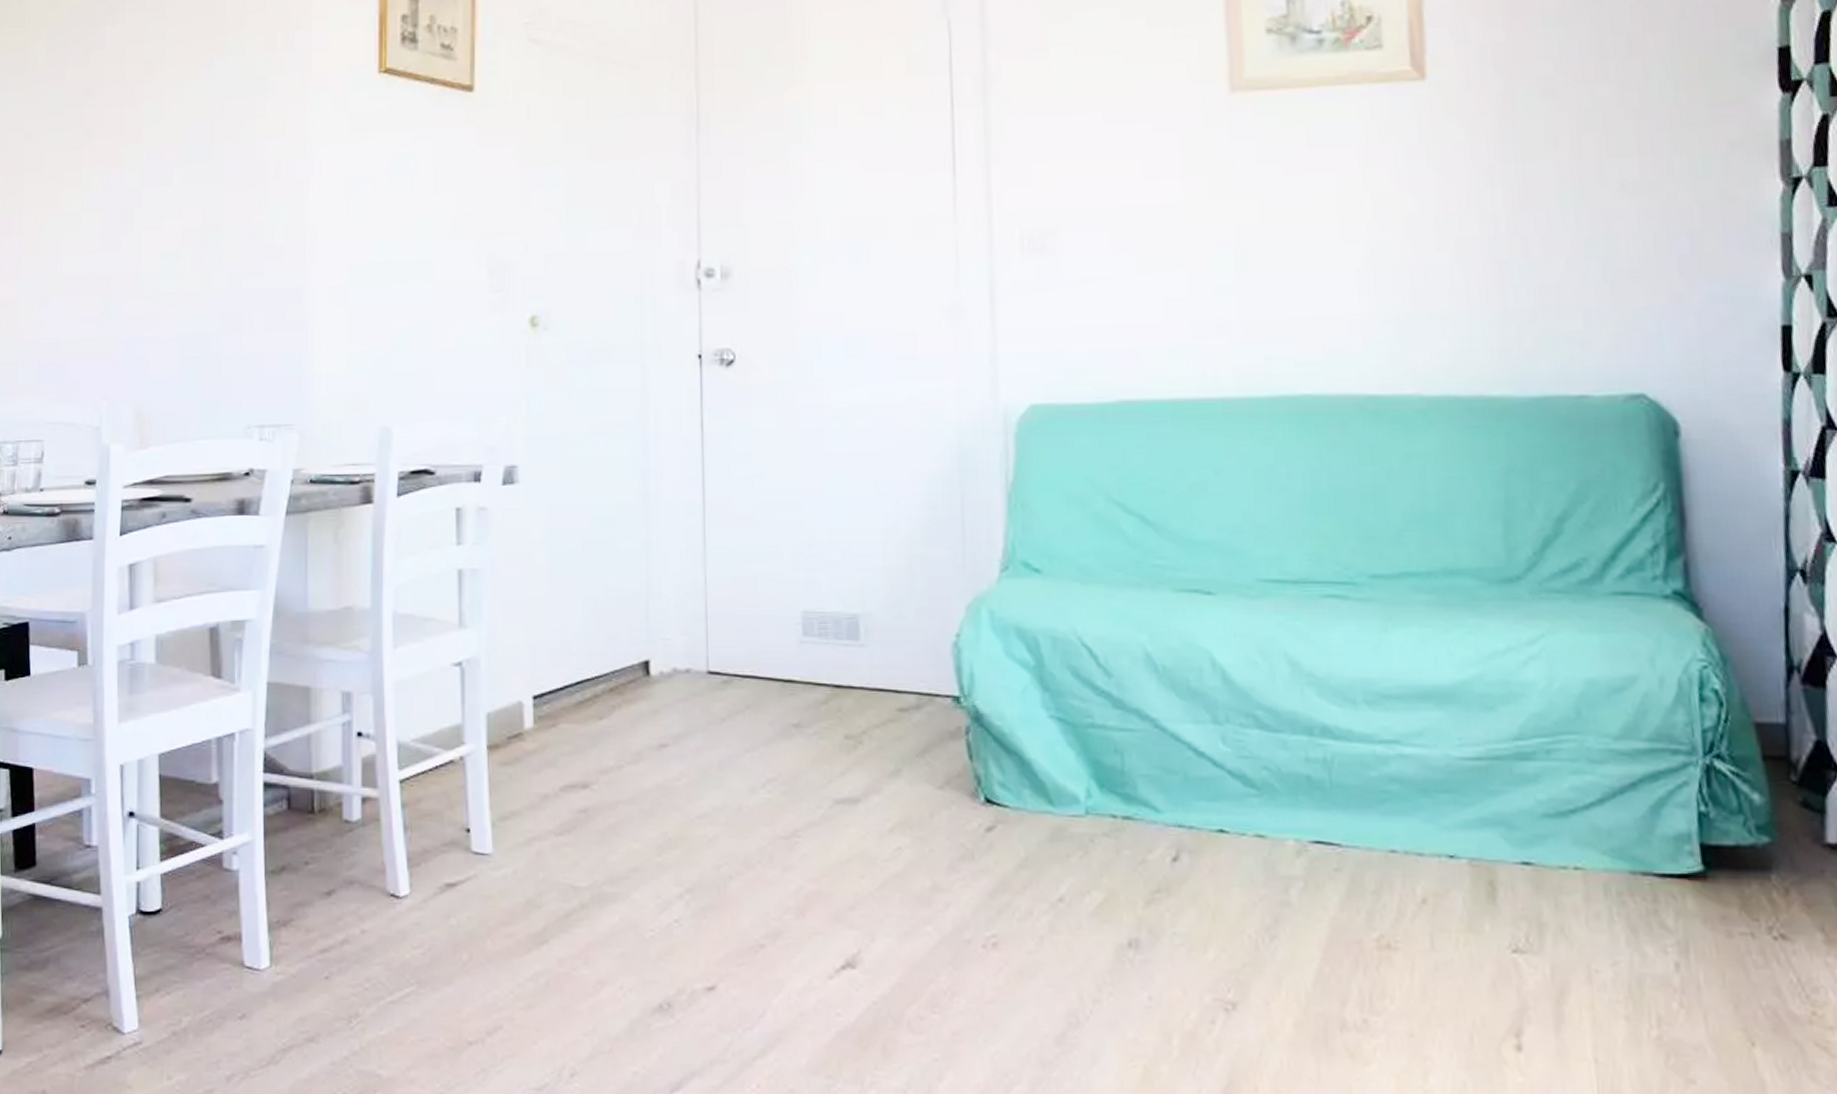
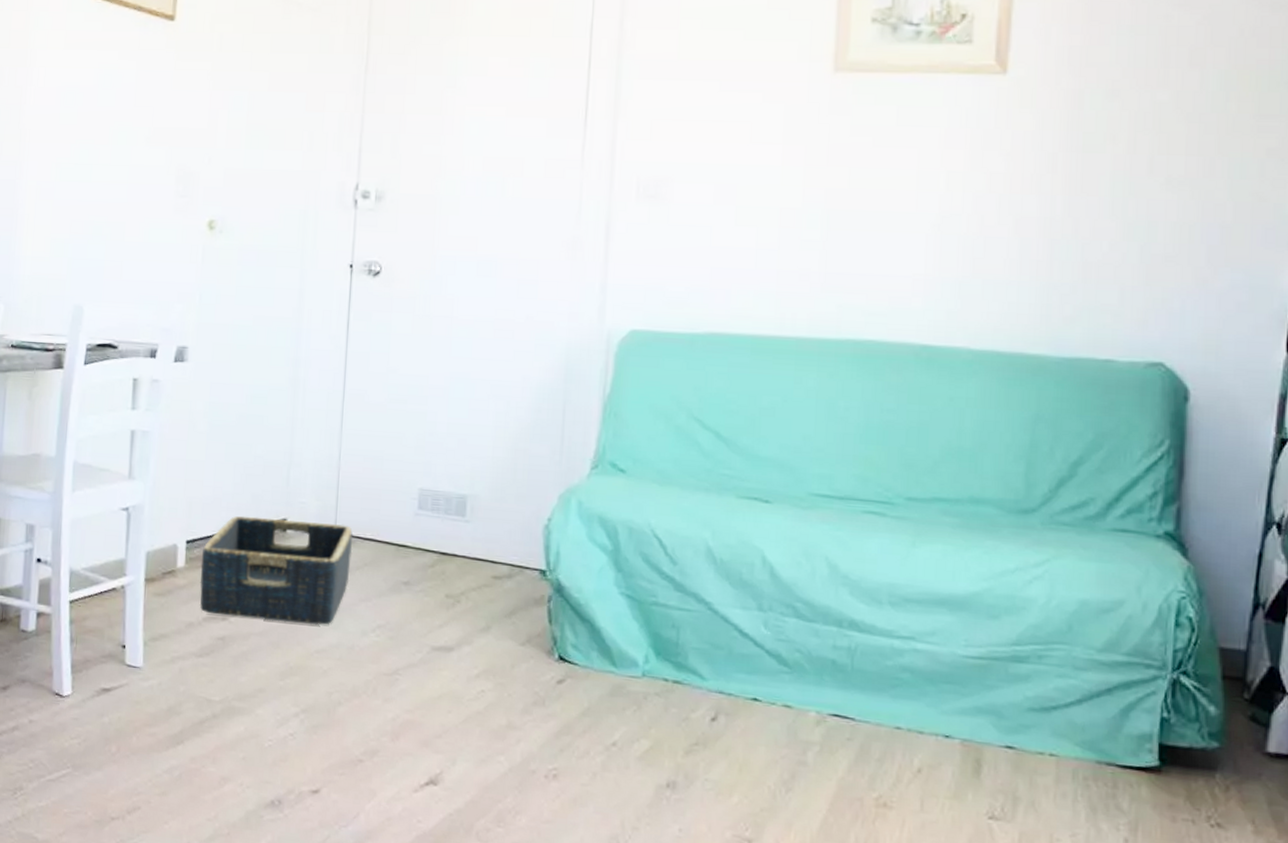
basket: none [552,660,730,785] -> present [199,515,354,625]

